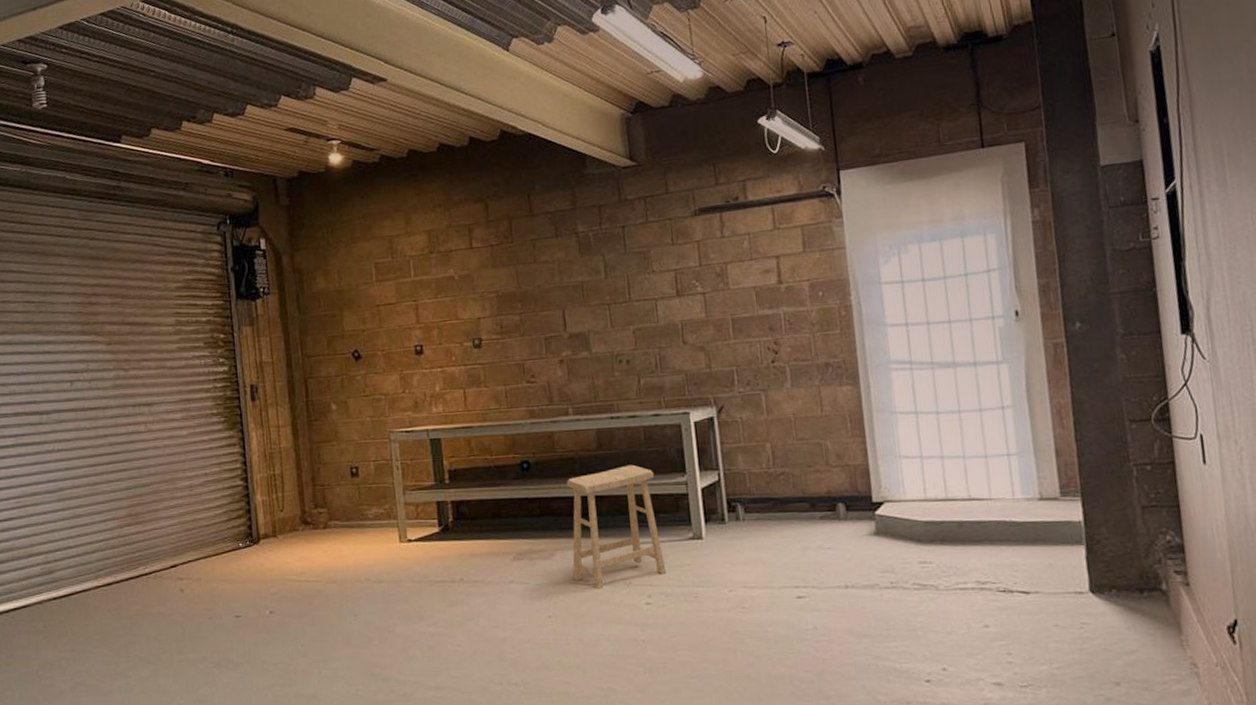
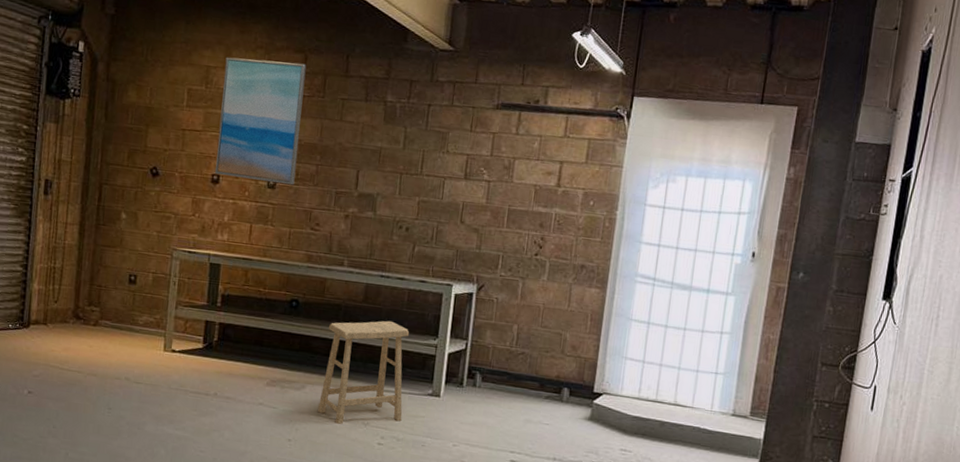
wall art: none [406,212,500,345] -> present [215,57,307,185]

